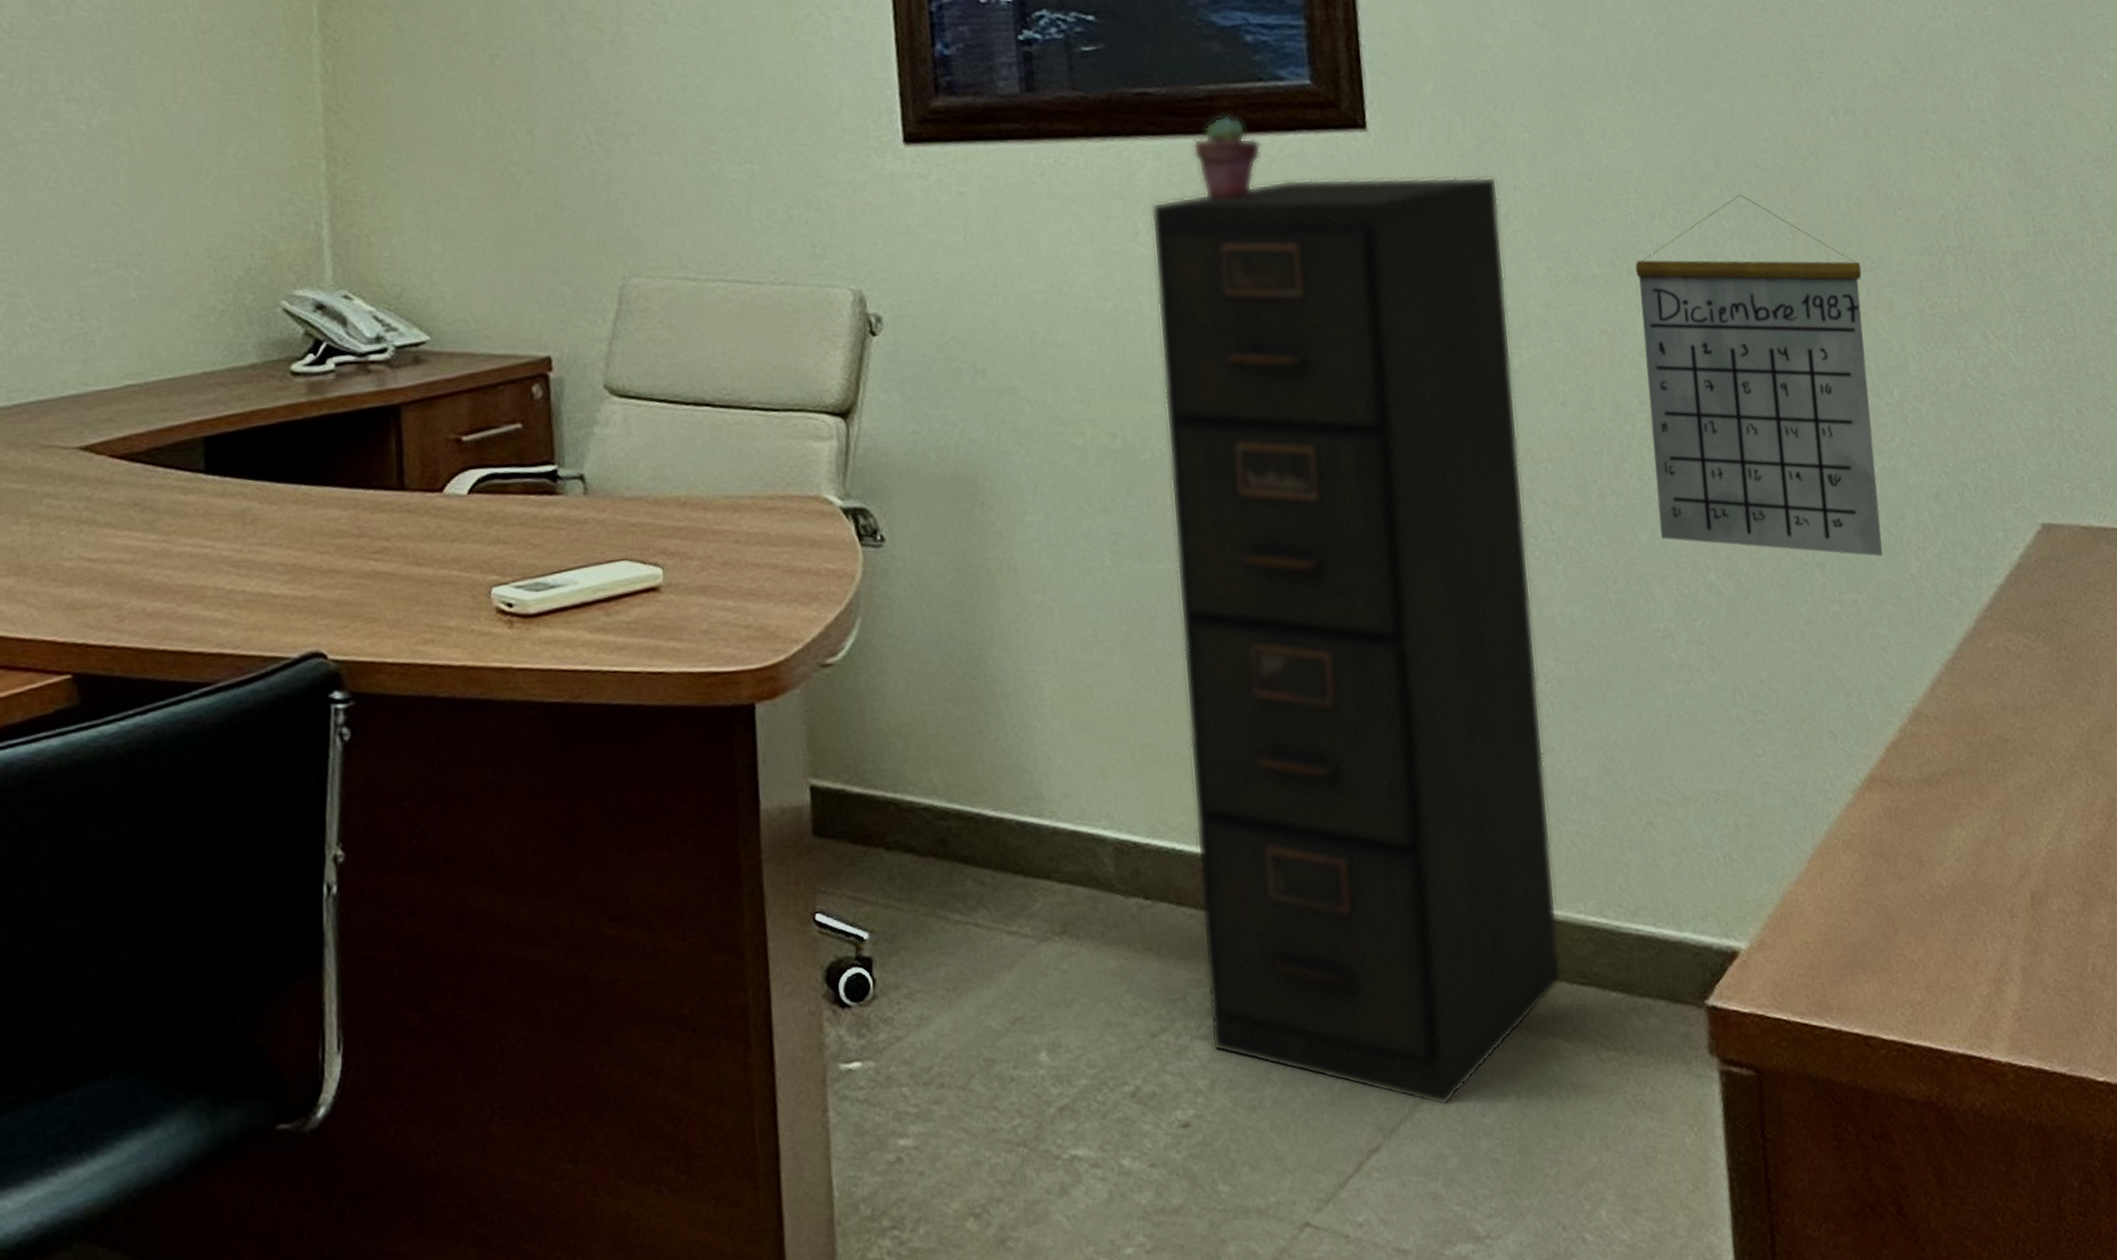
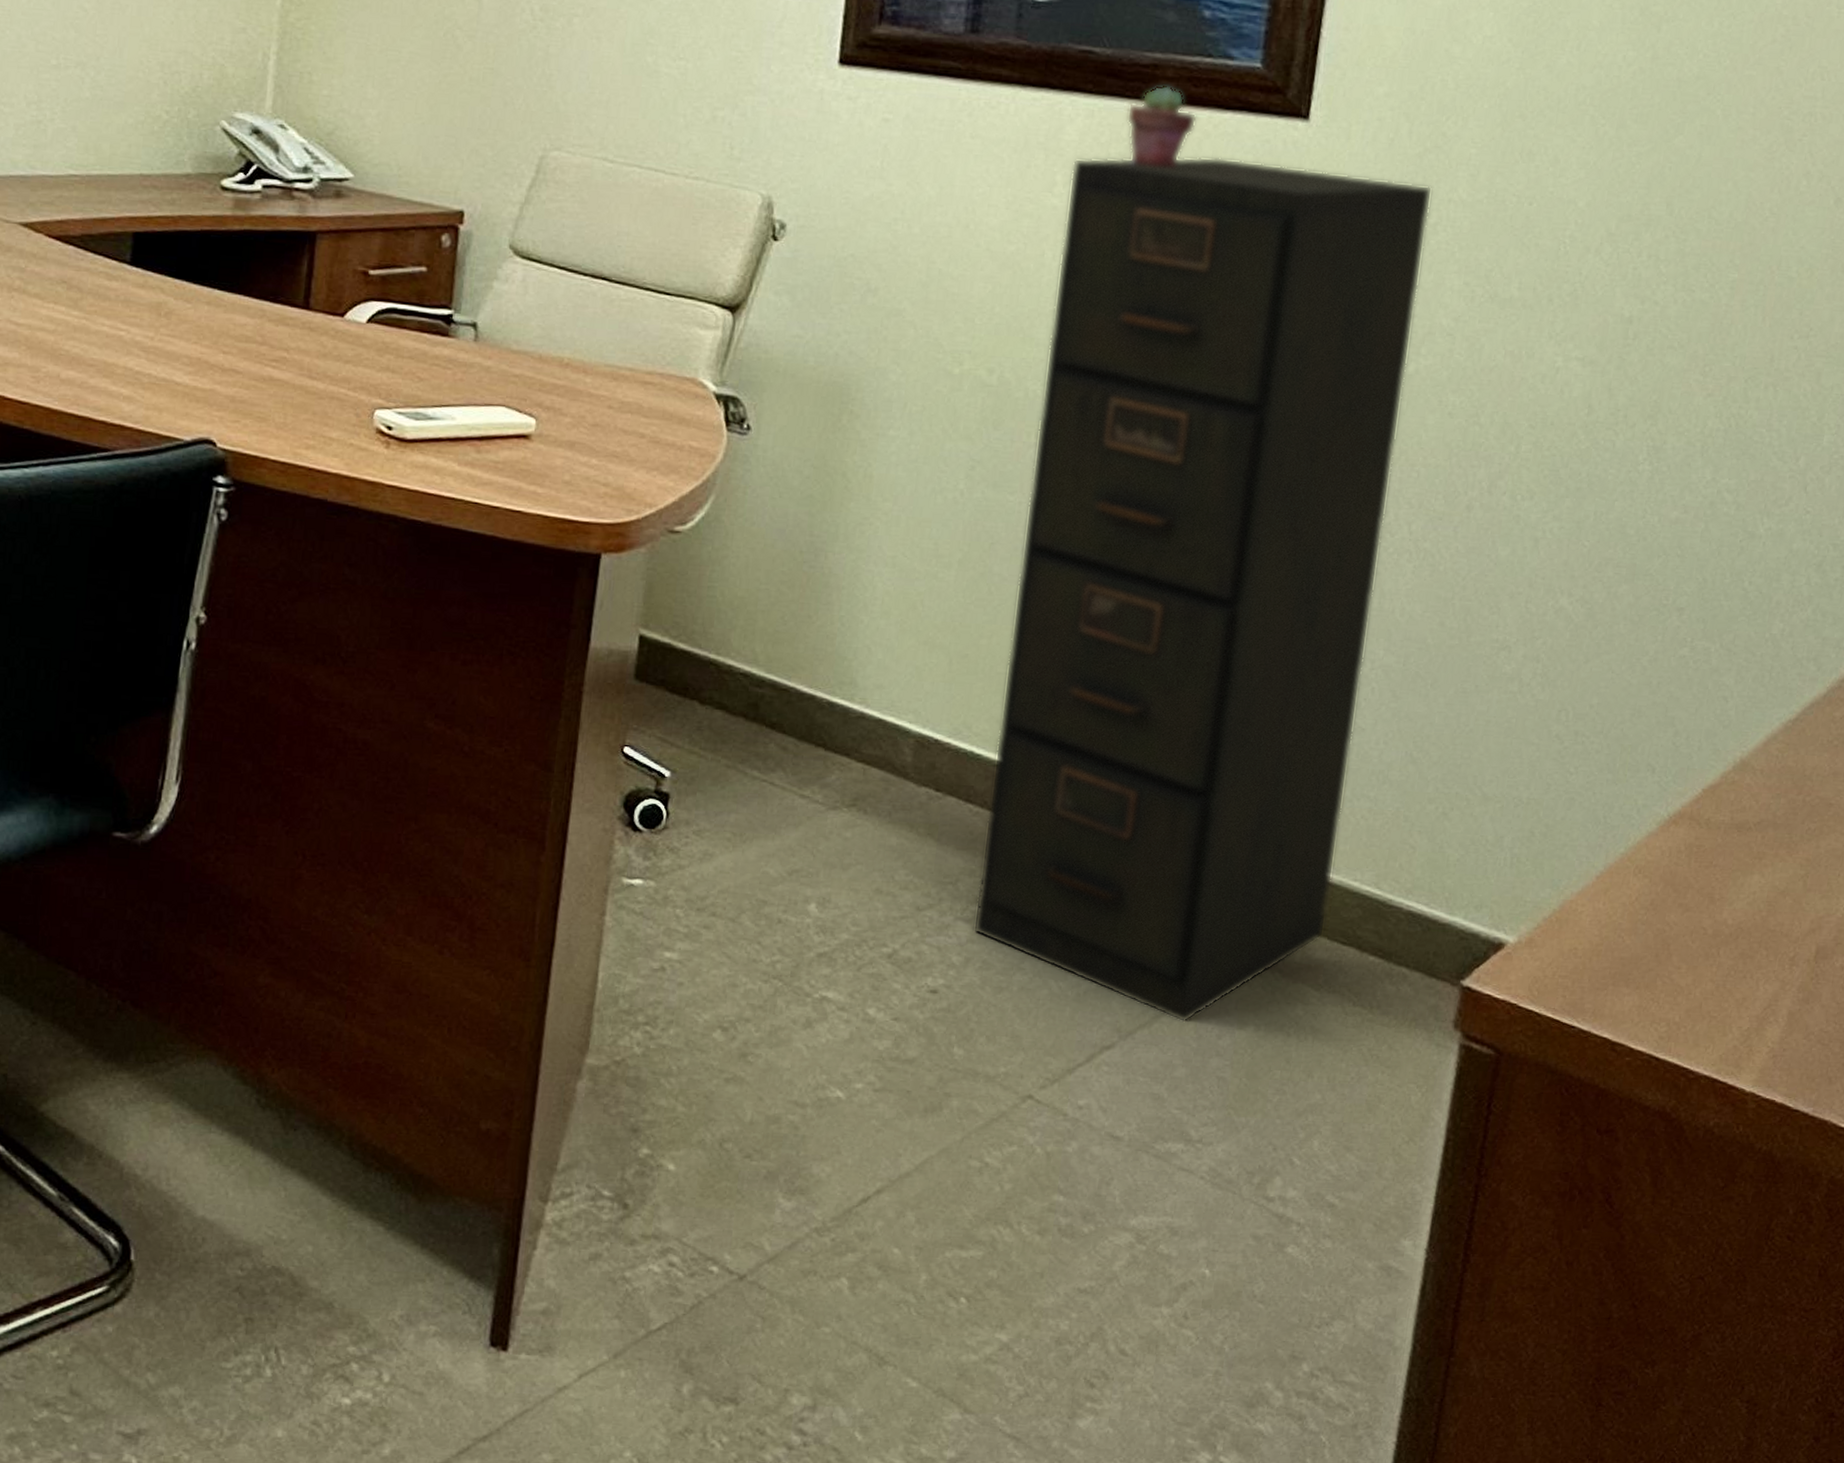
calendar: present [1635,194,1883,557] -> none [1521,242,1797,613]

